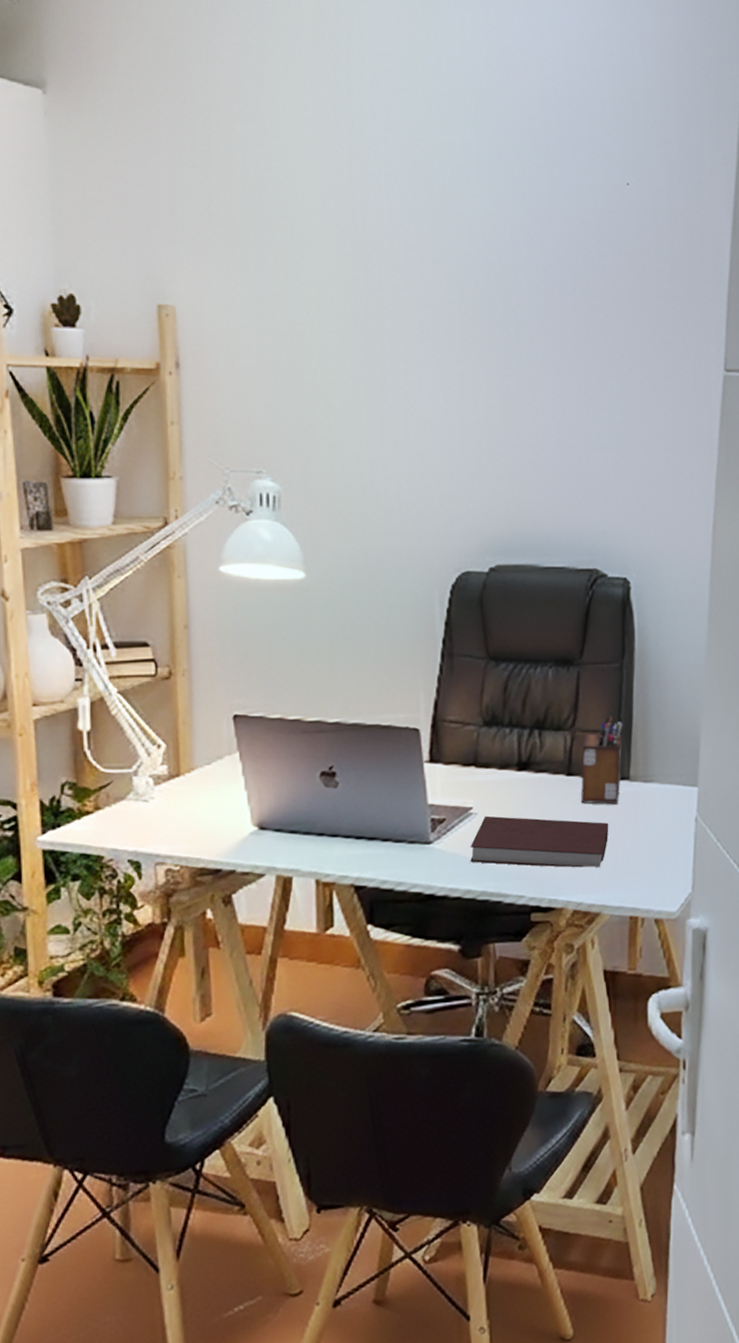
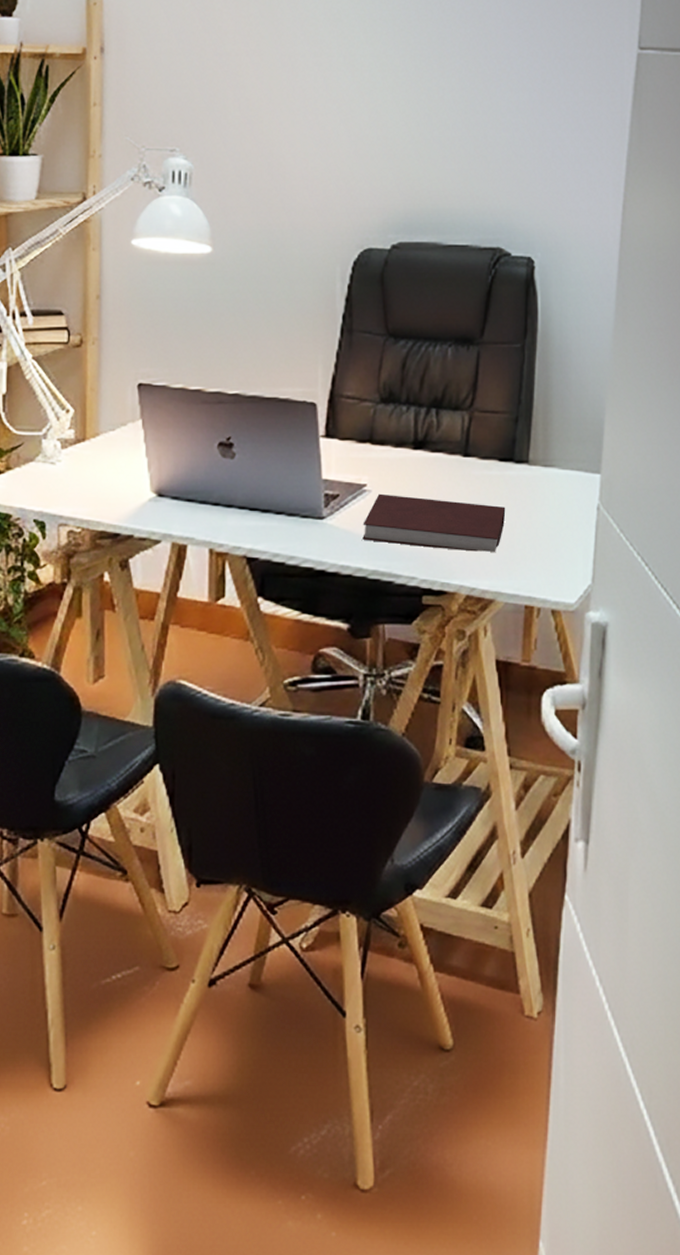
desk organizer: present [581,715,623,805] -> none [478,396,523,488]

